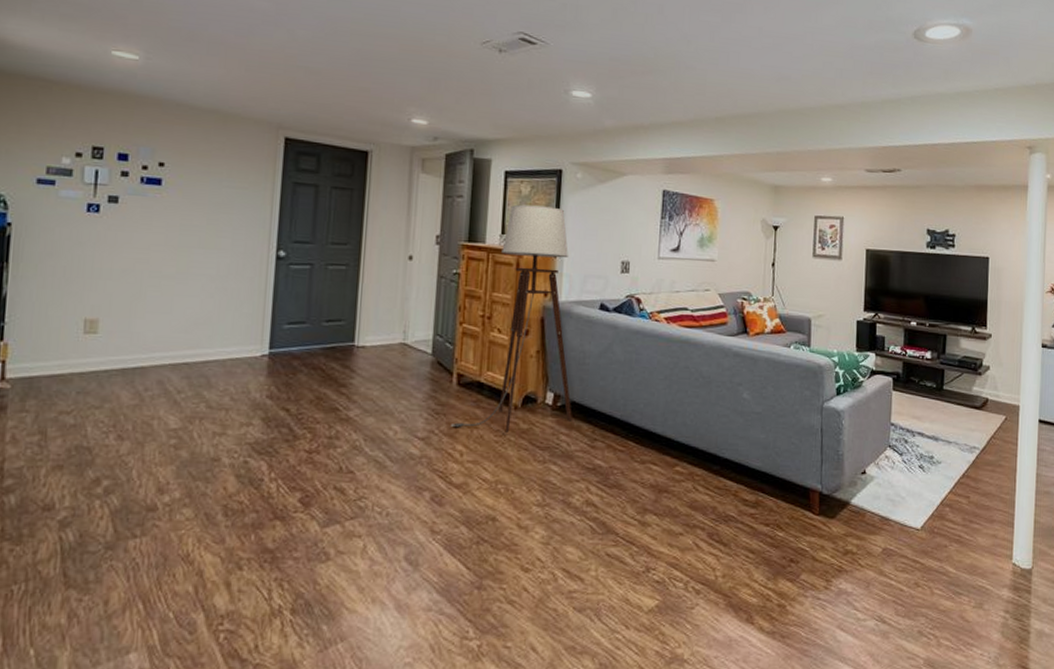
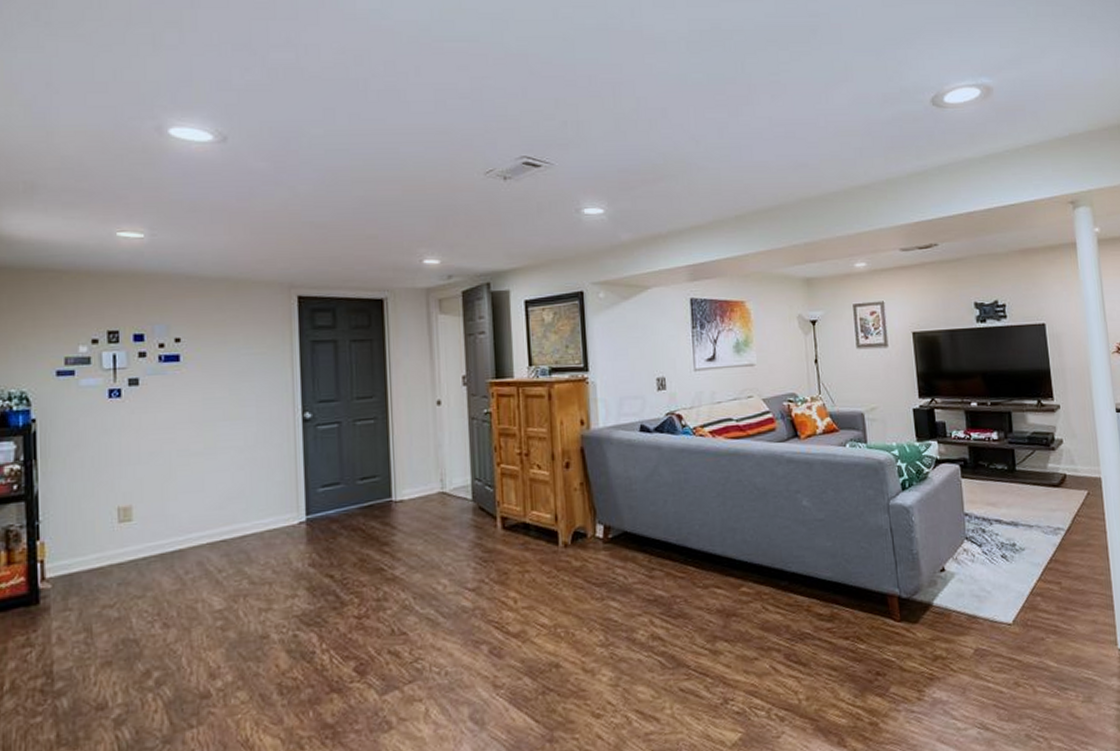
floor lamp: present [451,204,572,433] -> none [501,331,626,573]

